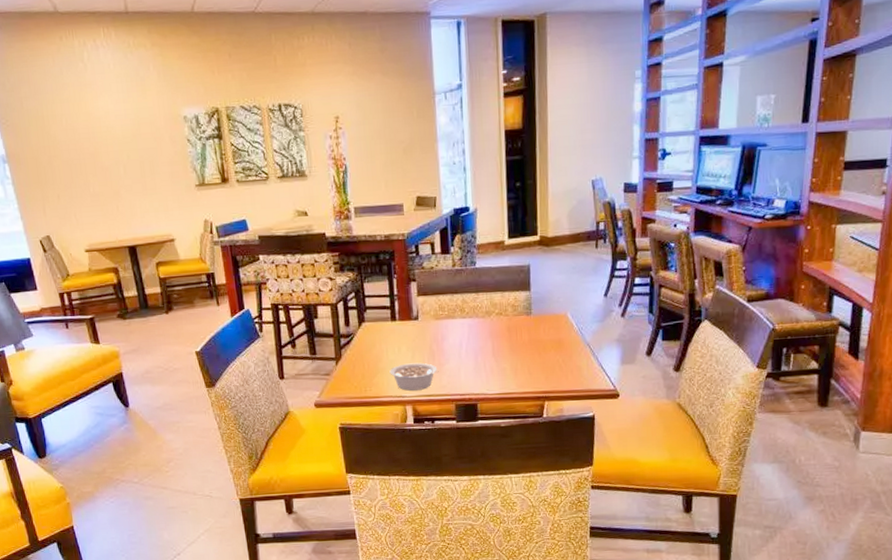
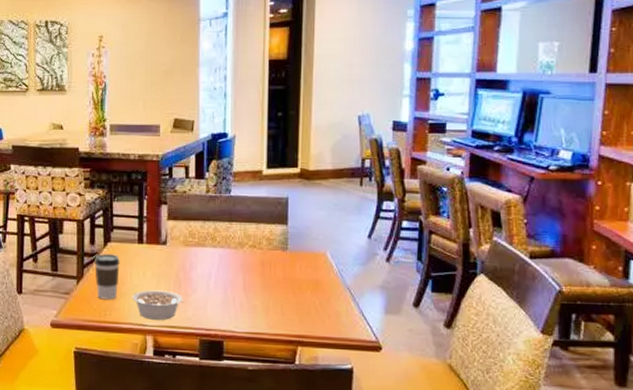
coffee cup: none [351,333,376,377] -> present [95,254,120,300]

